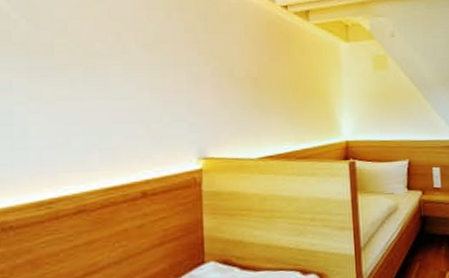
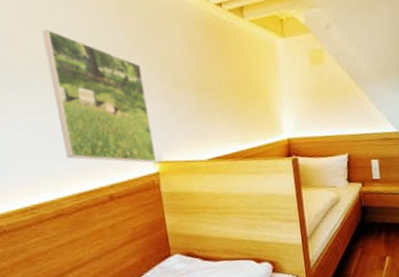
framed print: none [94,16,202,159] -> present [41,28,157,163]

